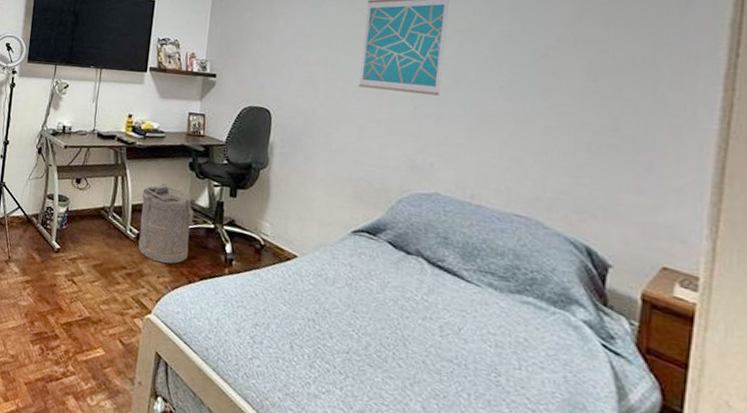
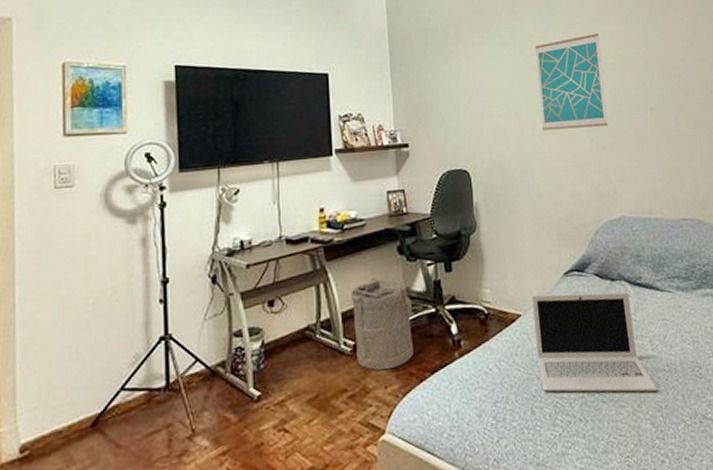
laptop: none [305,242,438,379] -> present [532,292,658,392]

